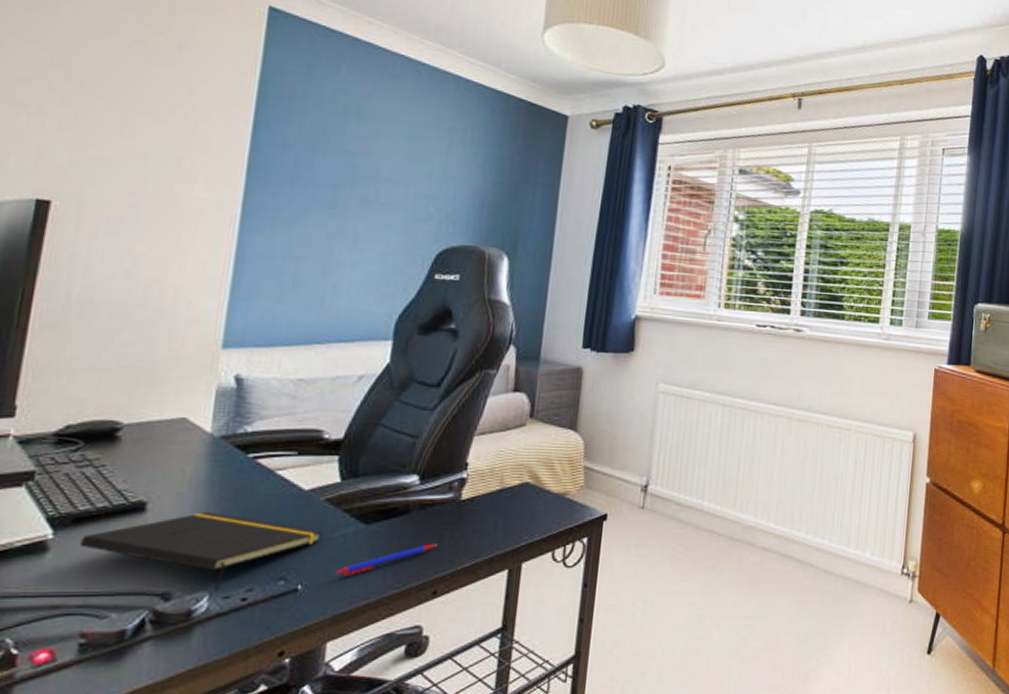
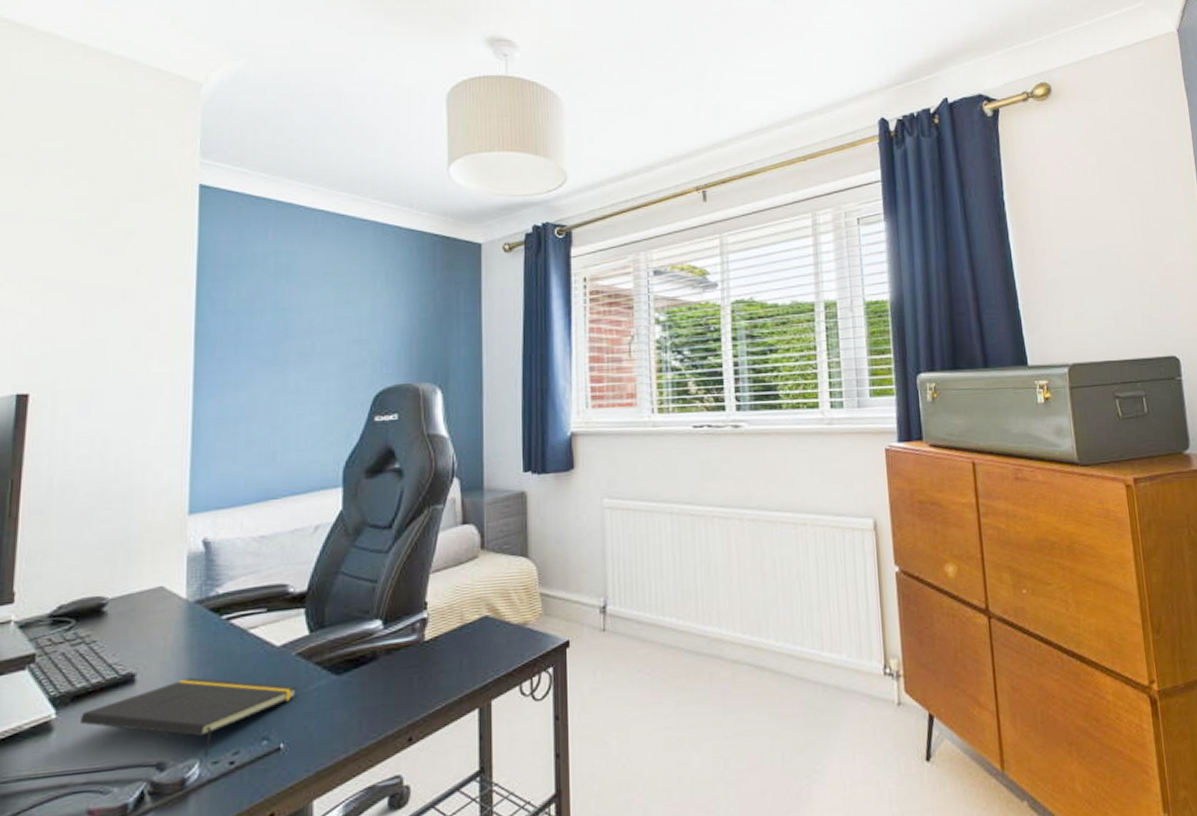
pen: present [335,543,437,576] -> none [314,688,407,731]

